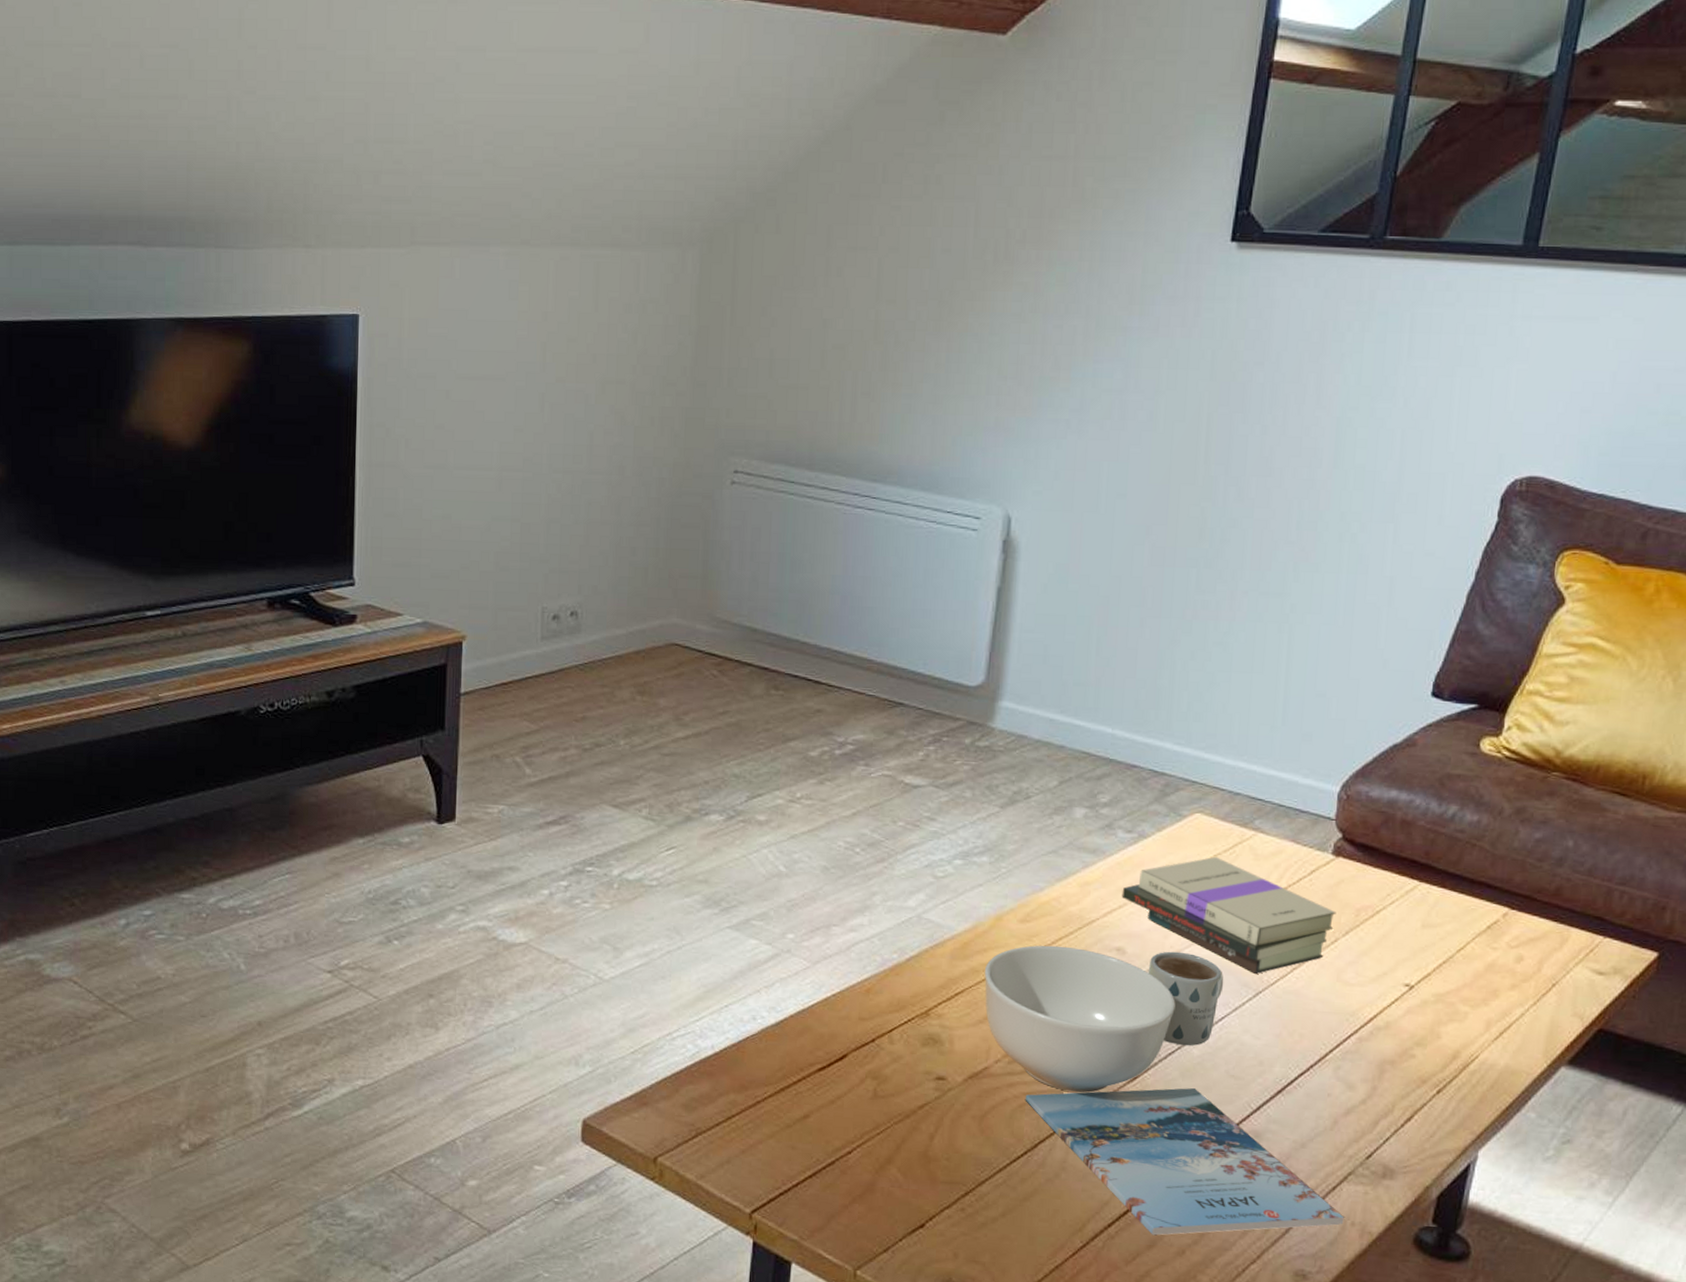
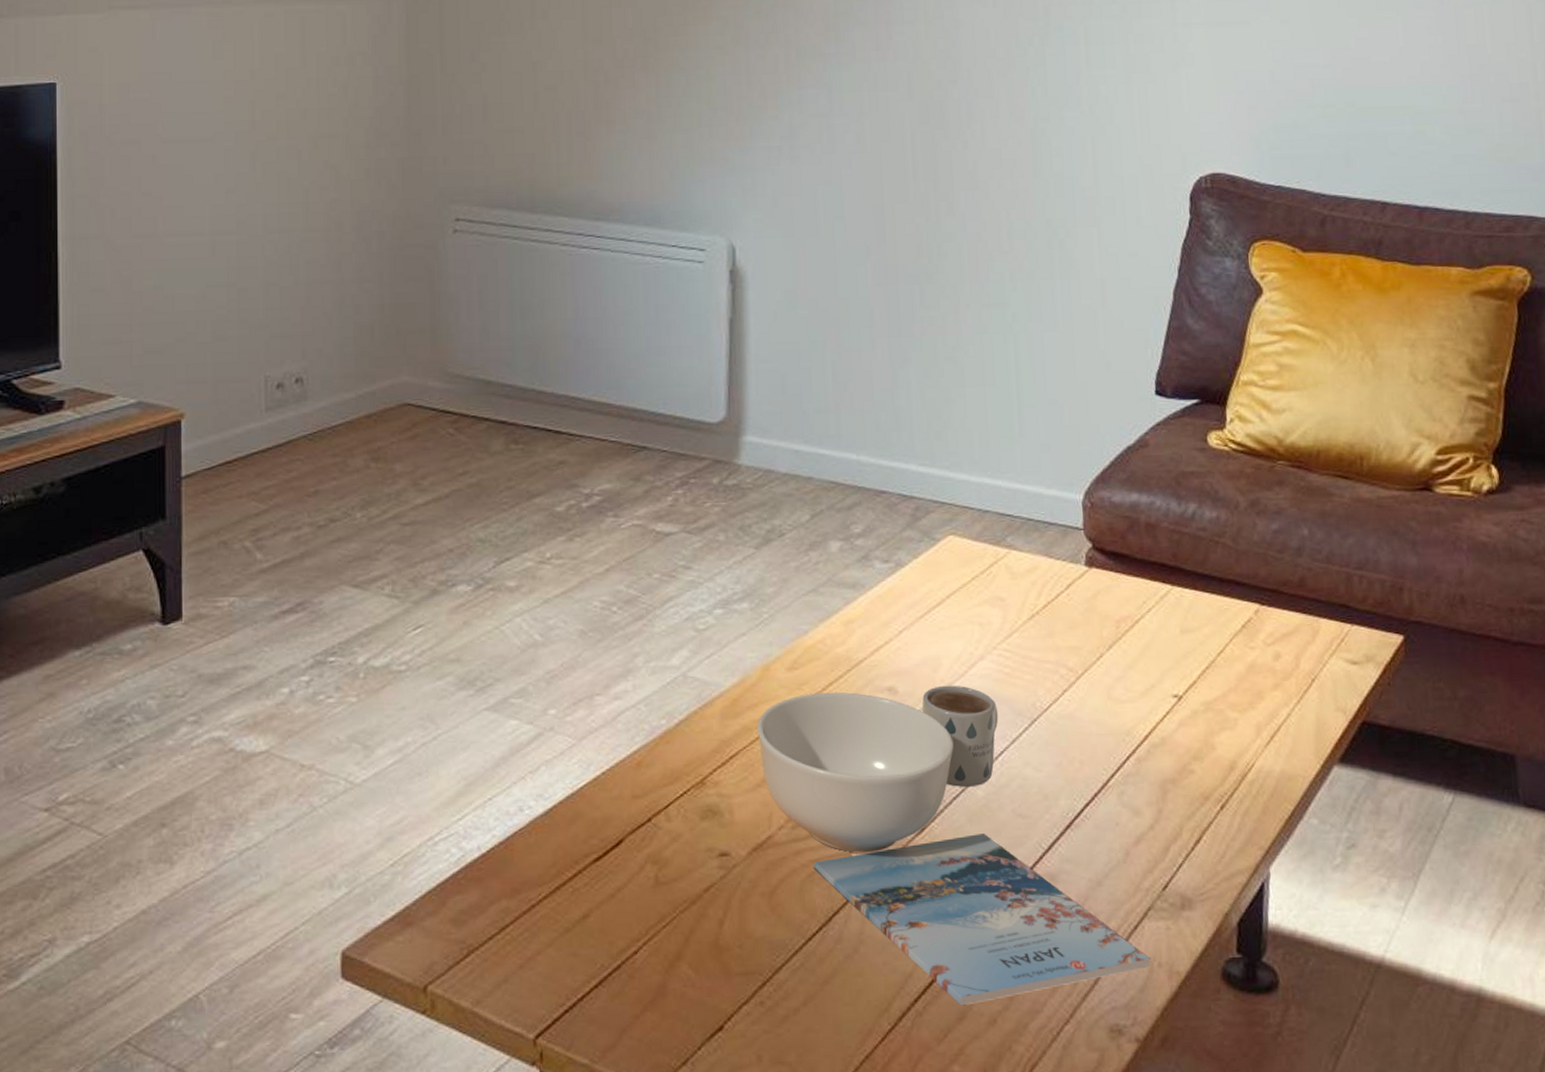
books: present [1121,856,1336,974] -> none [886,579,1098,700]

